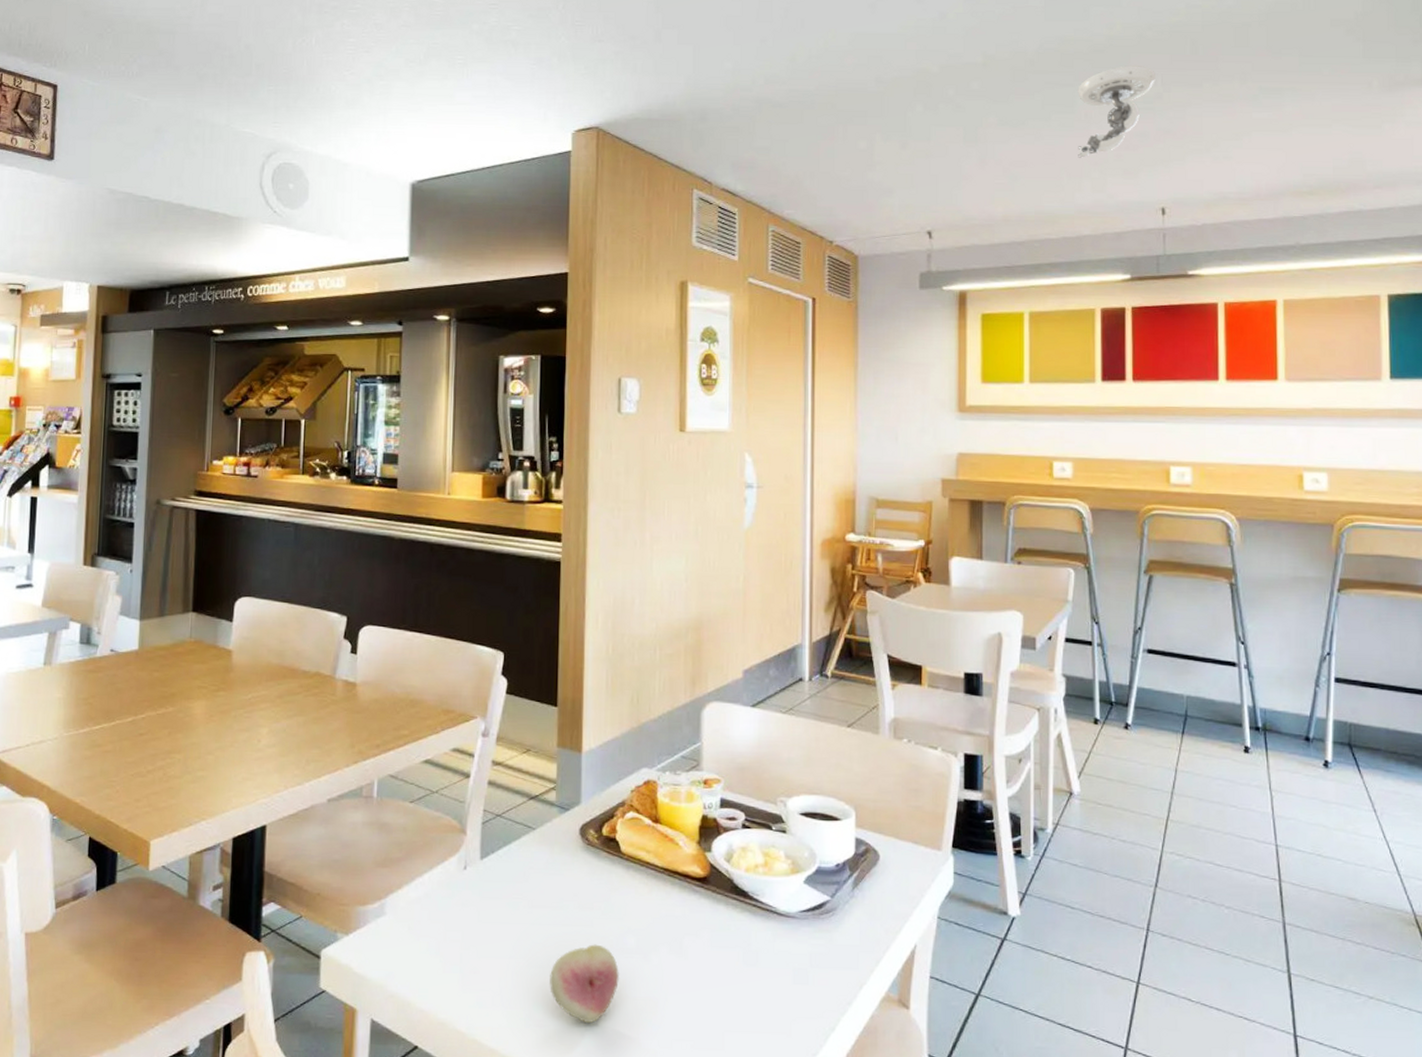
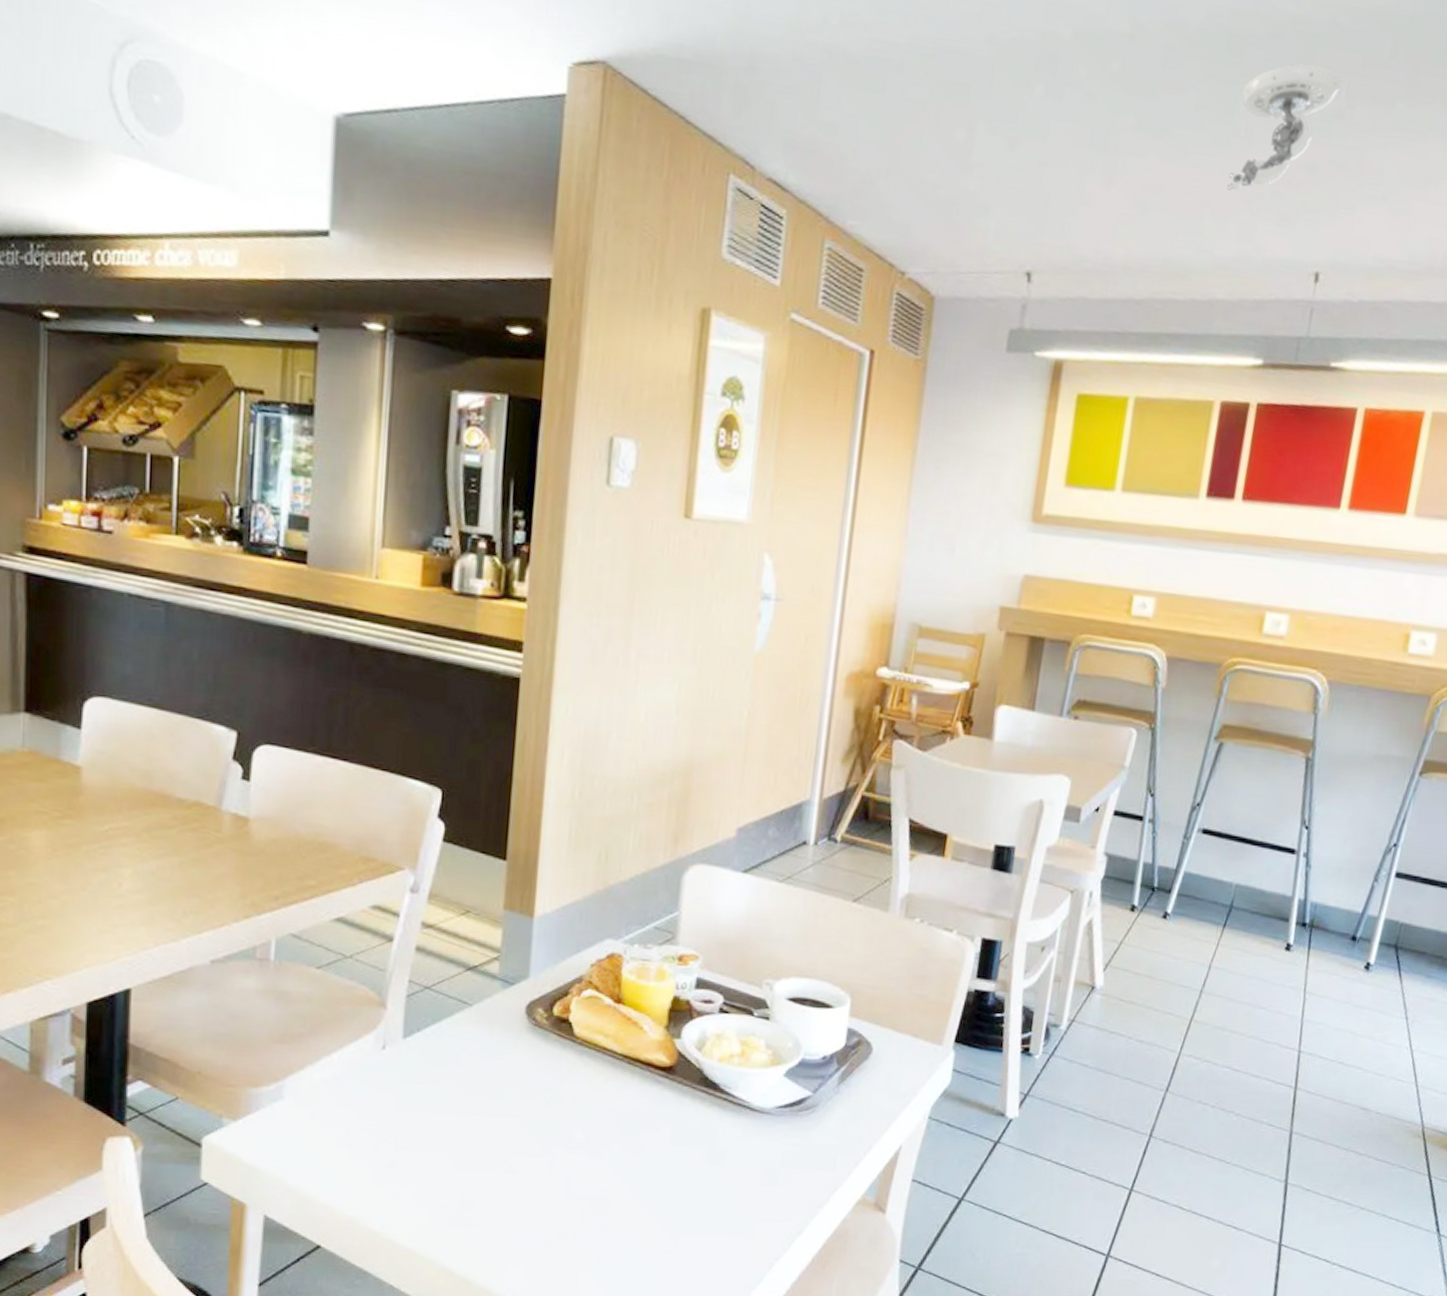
fruit: present [550,944,619,1023] -> none [480,1137,563,1223]

